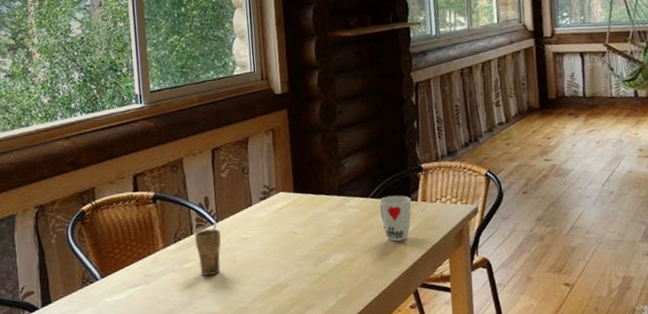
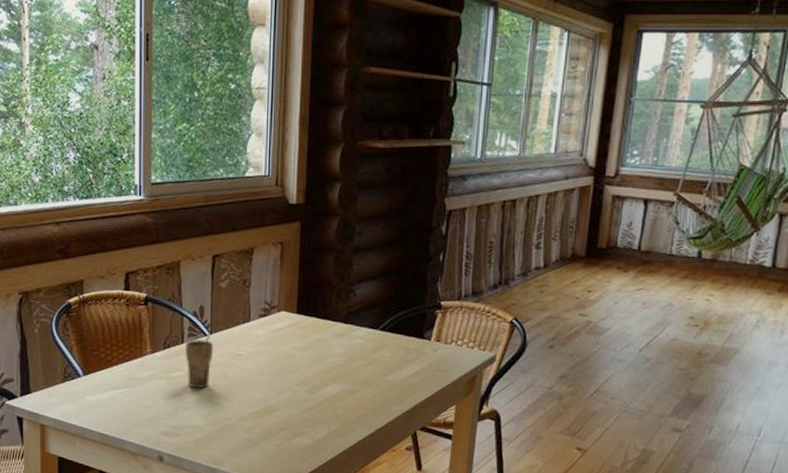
cup: present [379,195,412,242] -> none [388,330,424,380]

